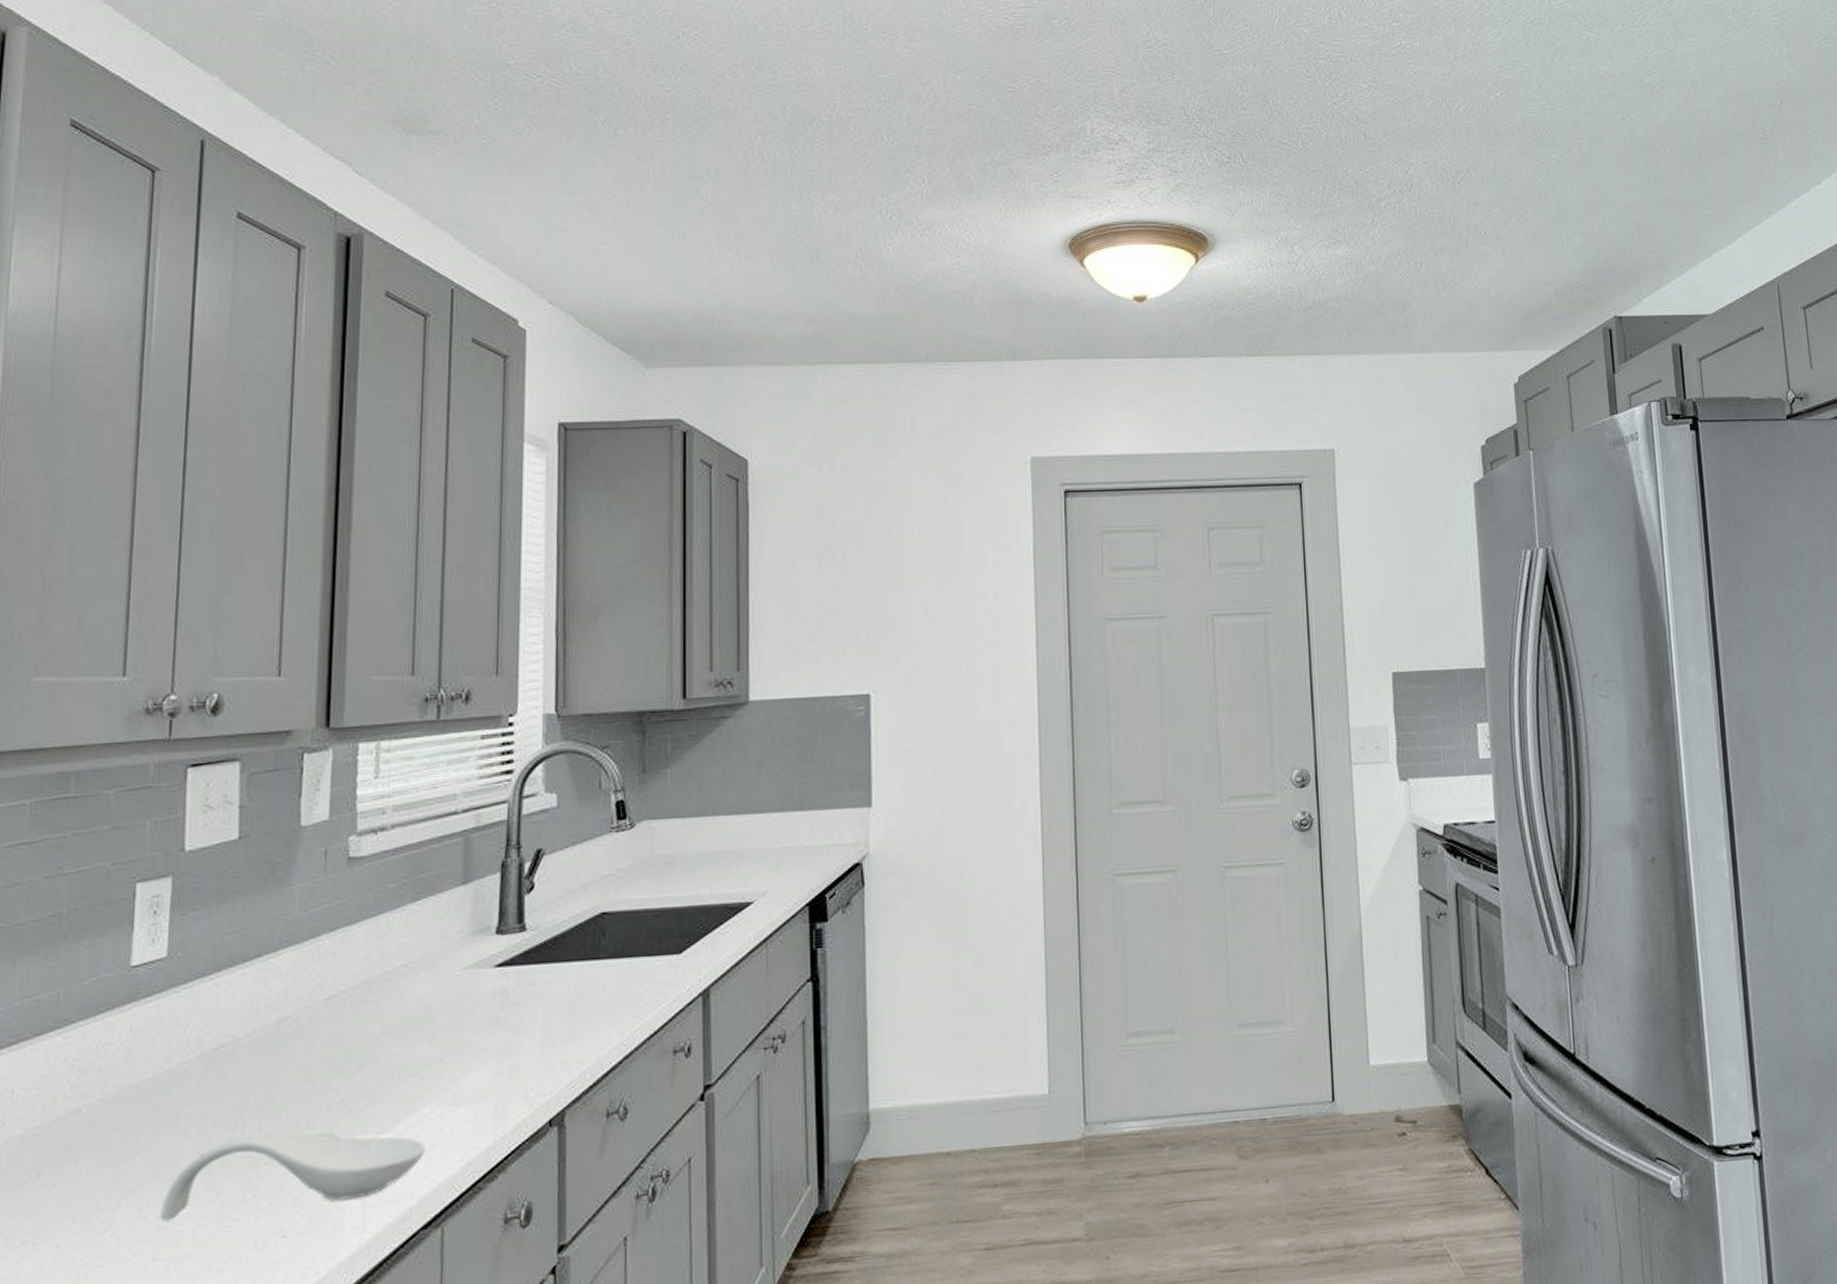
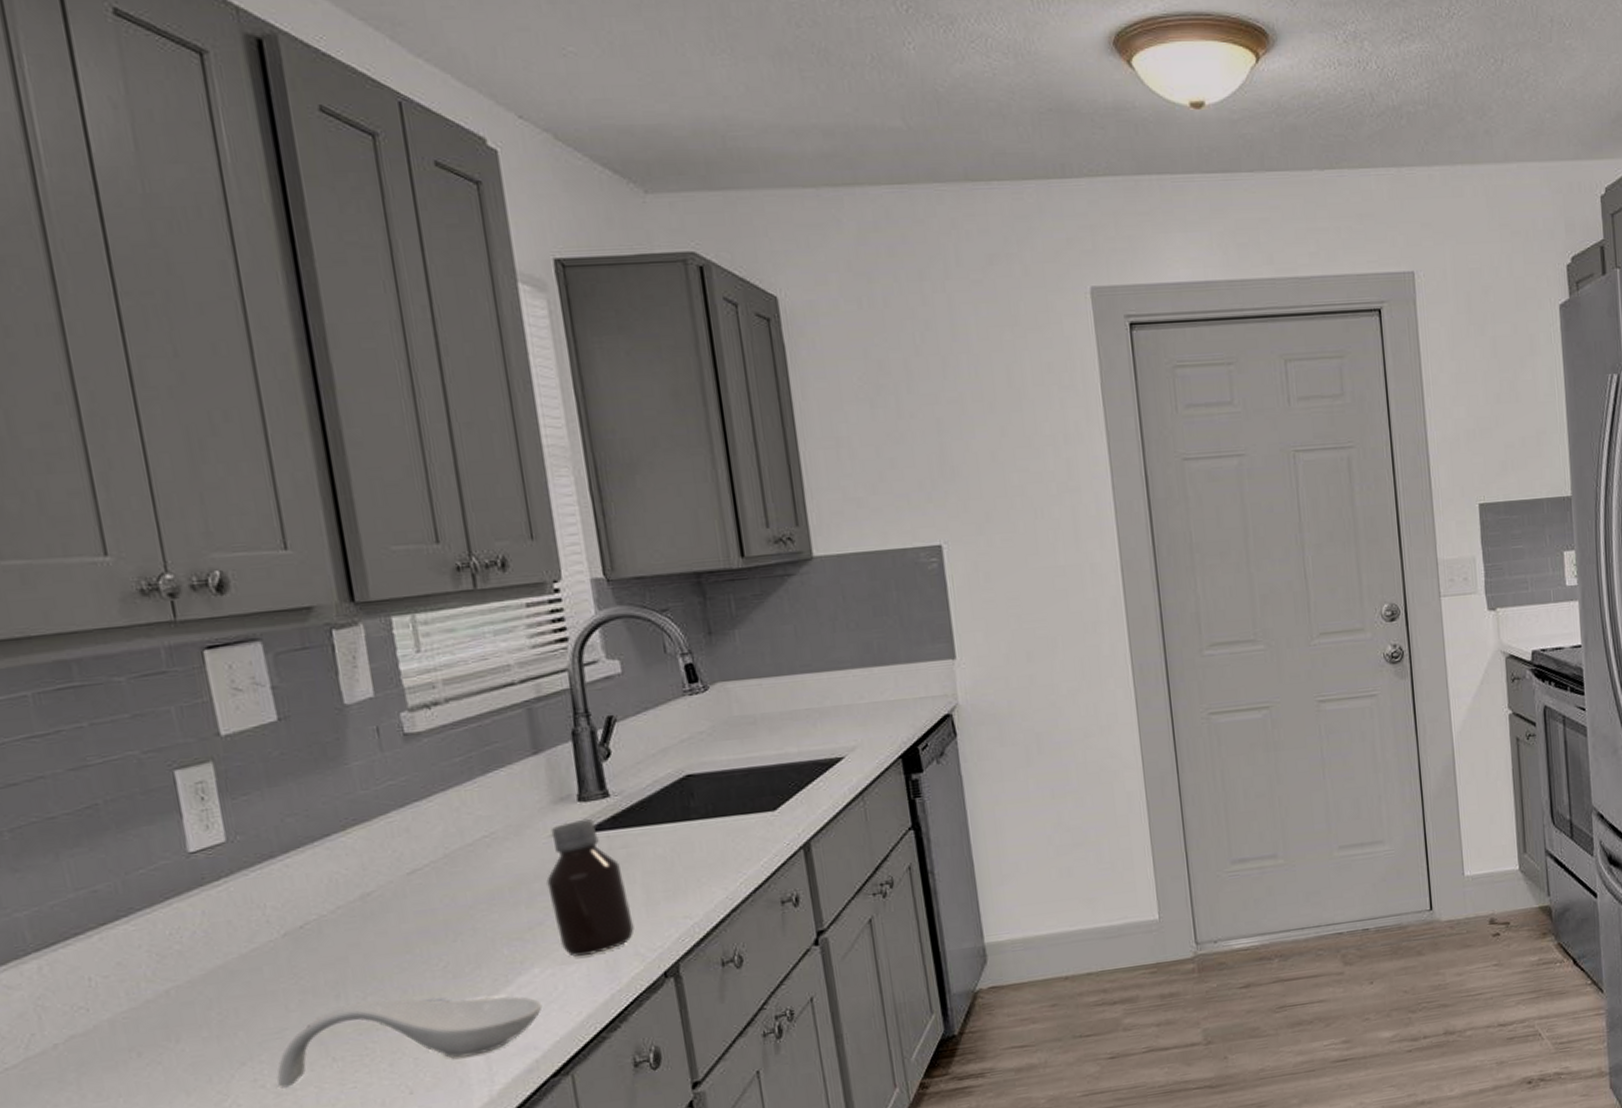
bottle: none [452,953,528,1097] -> present [546,819,634,957]

